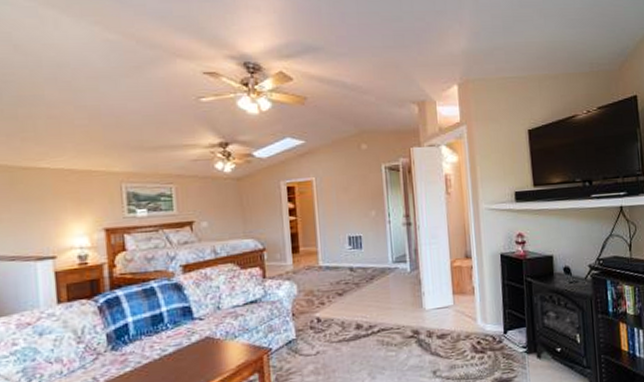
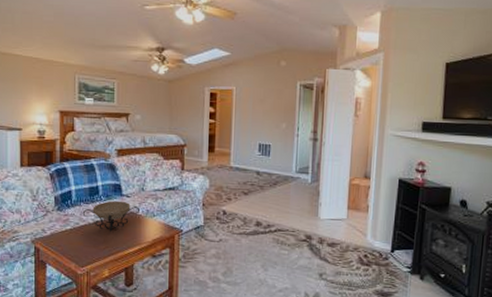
decorative bowl: none [144,325,217,366] -> present [82,200,140,232]

